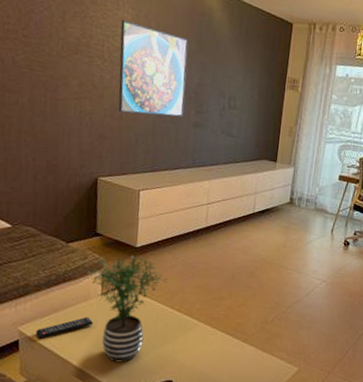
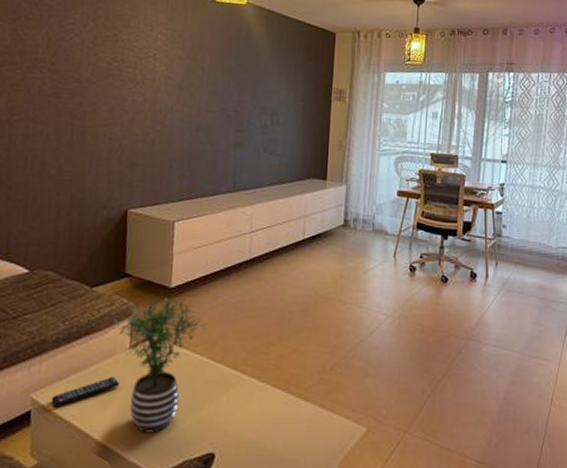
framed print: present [118,19,189,118] -> none [151,40,226,138]

